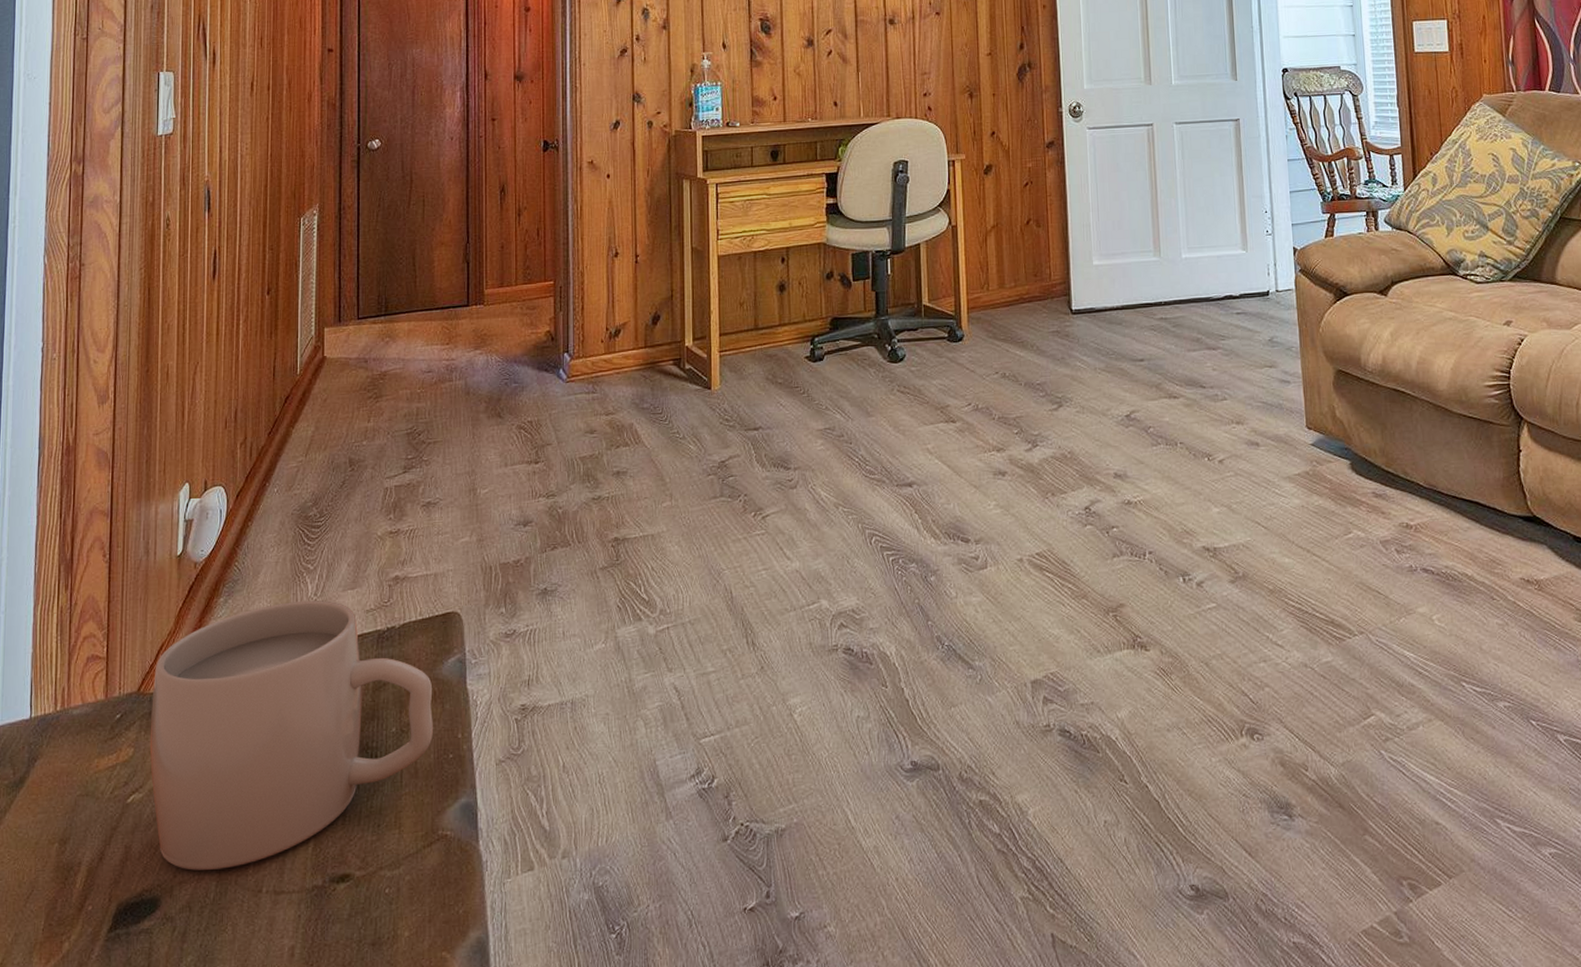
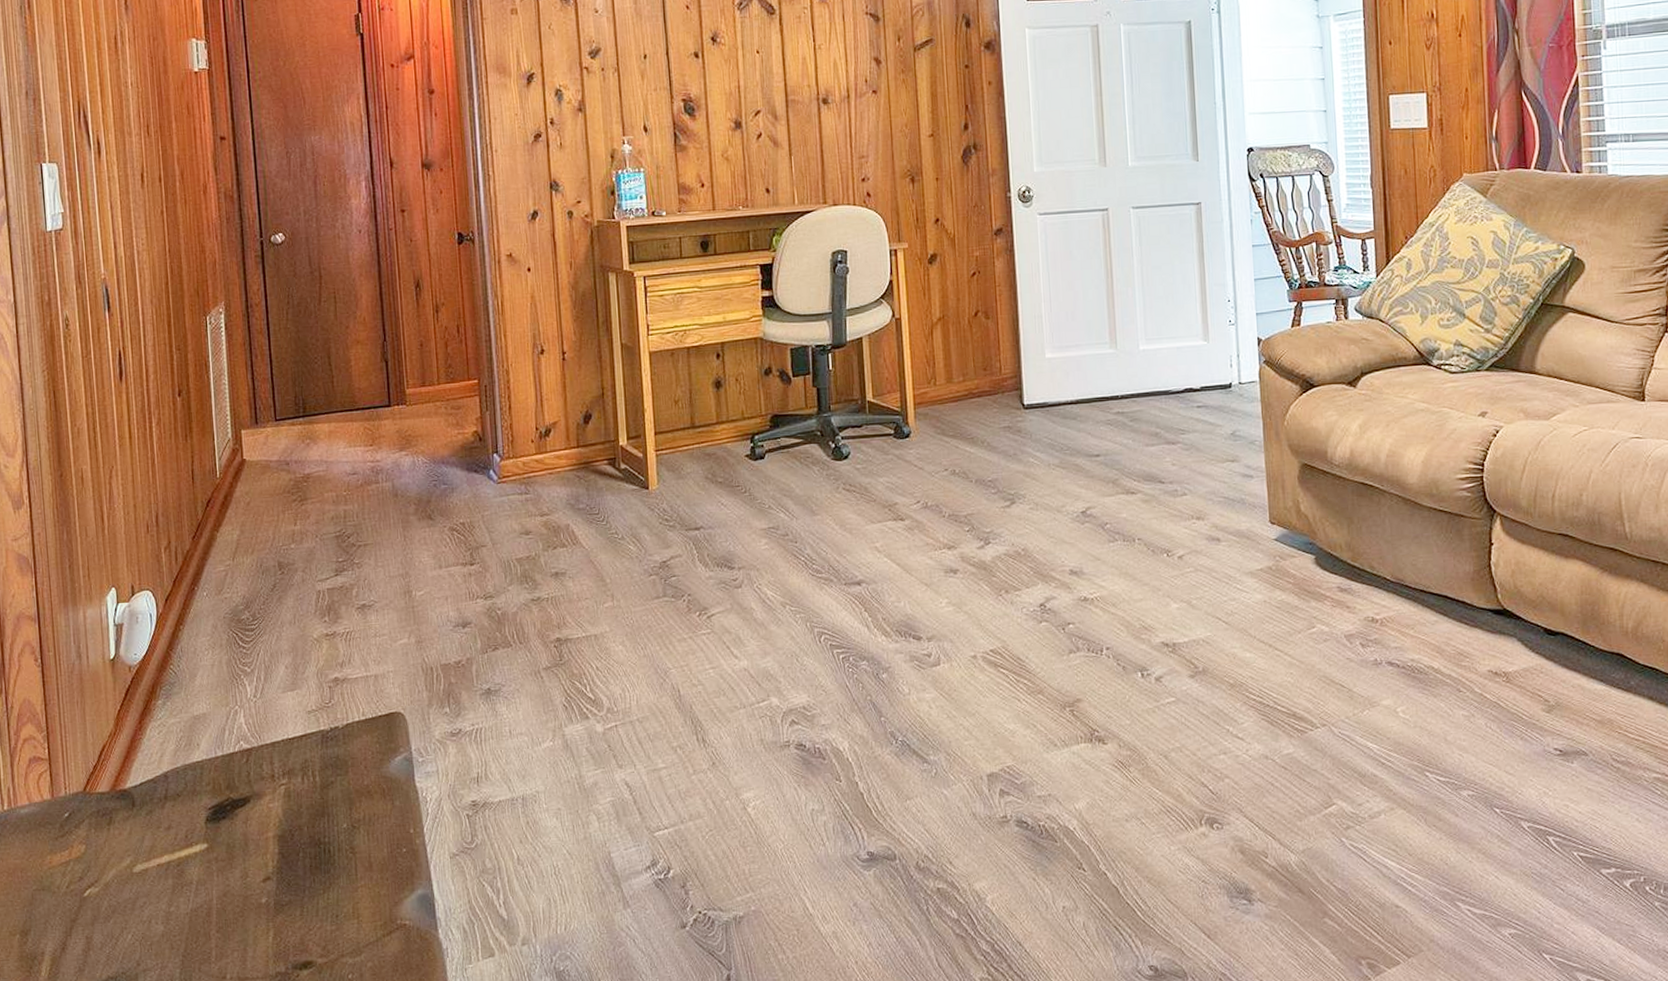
mug: present [149,600,433,870] -> none [98,702,385,959]

